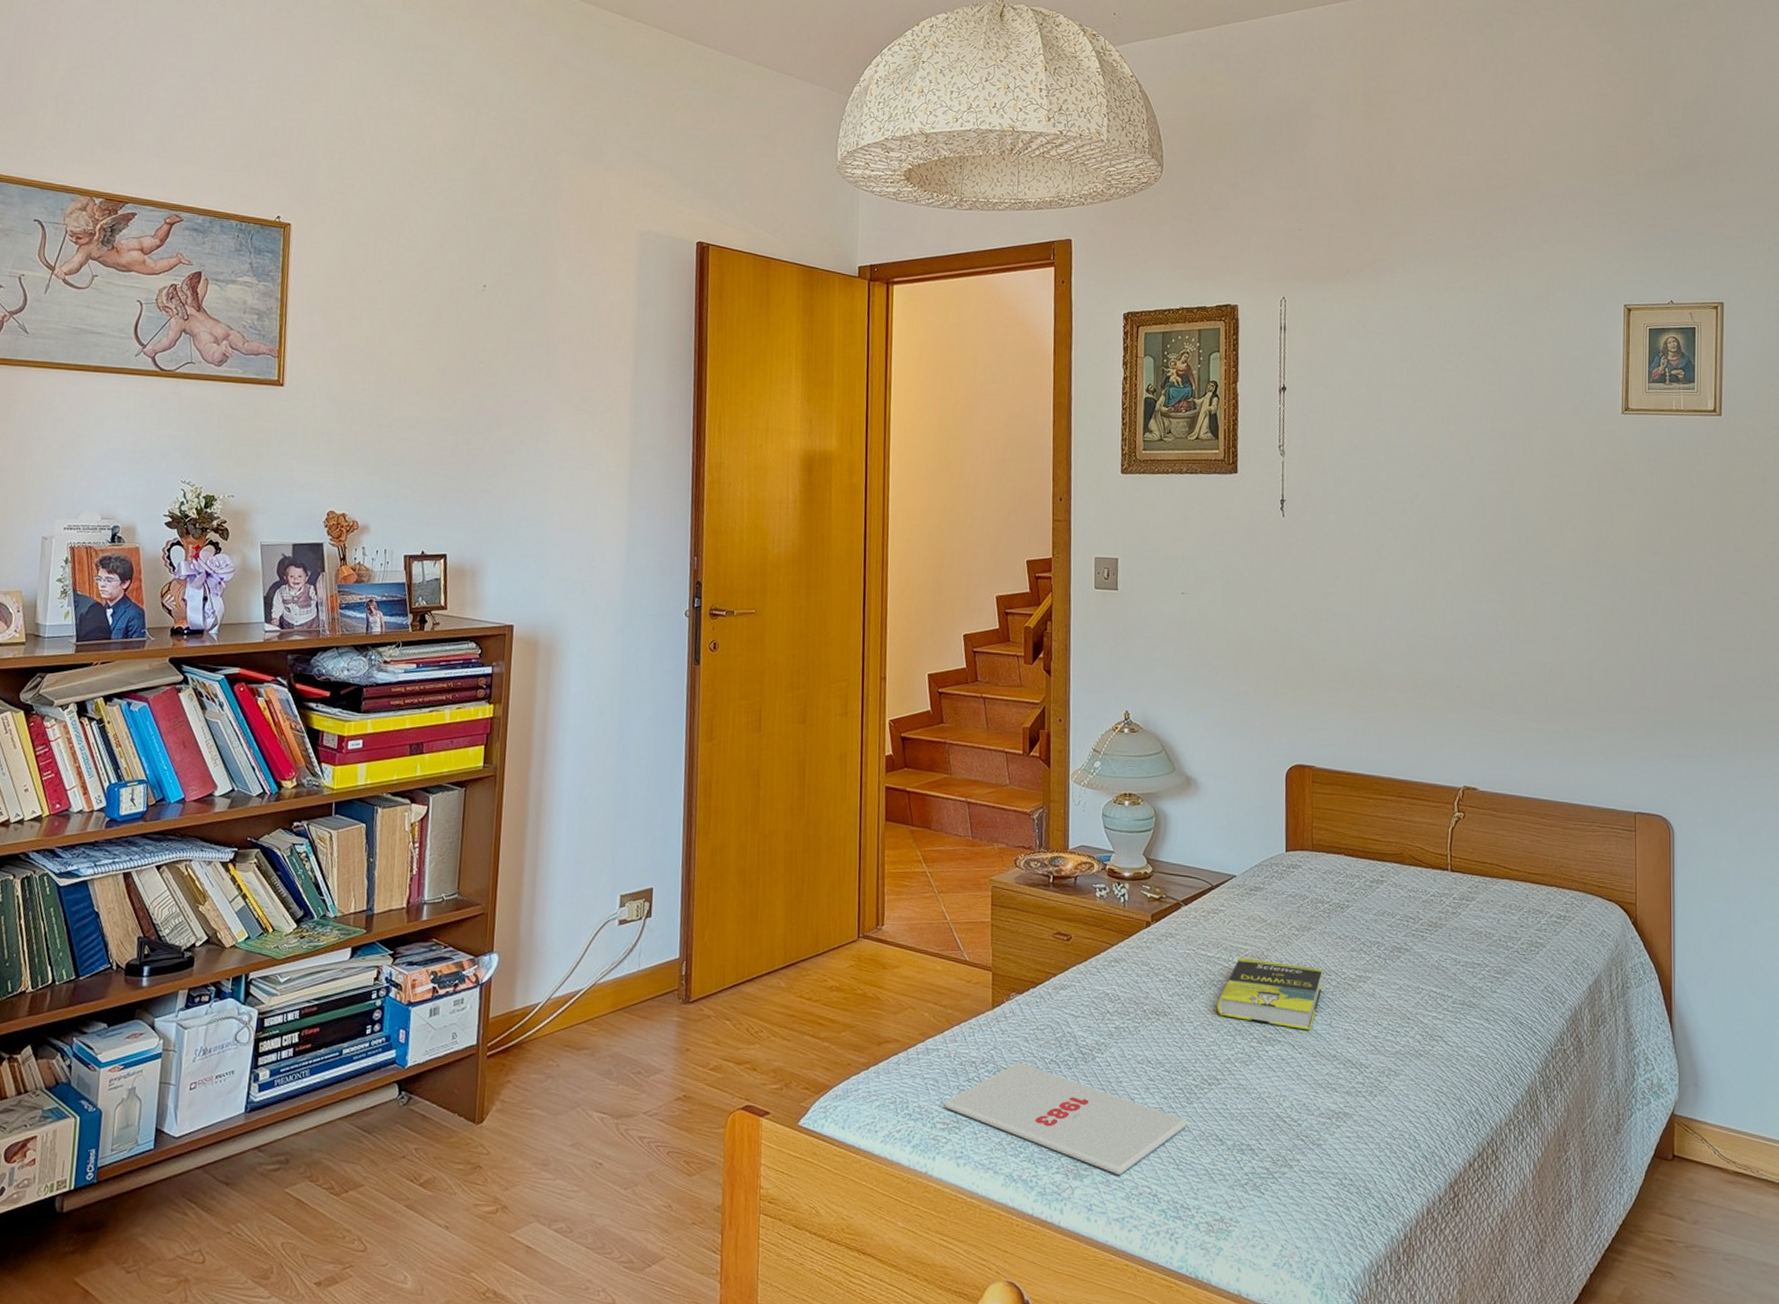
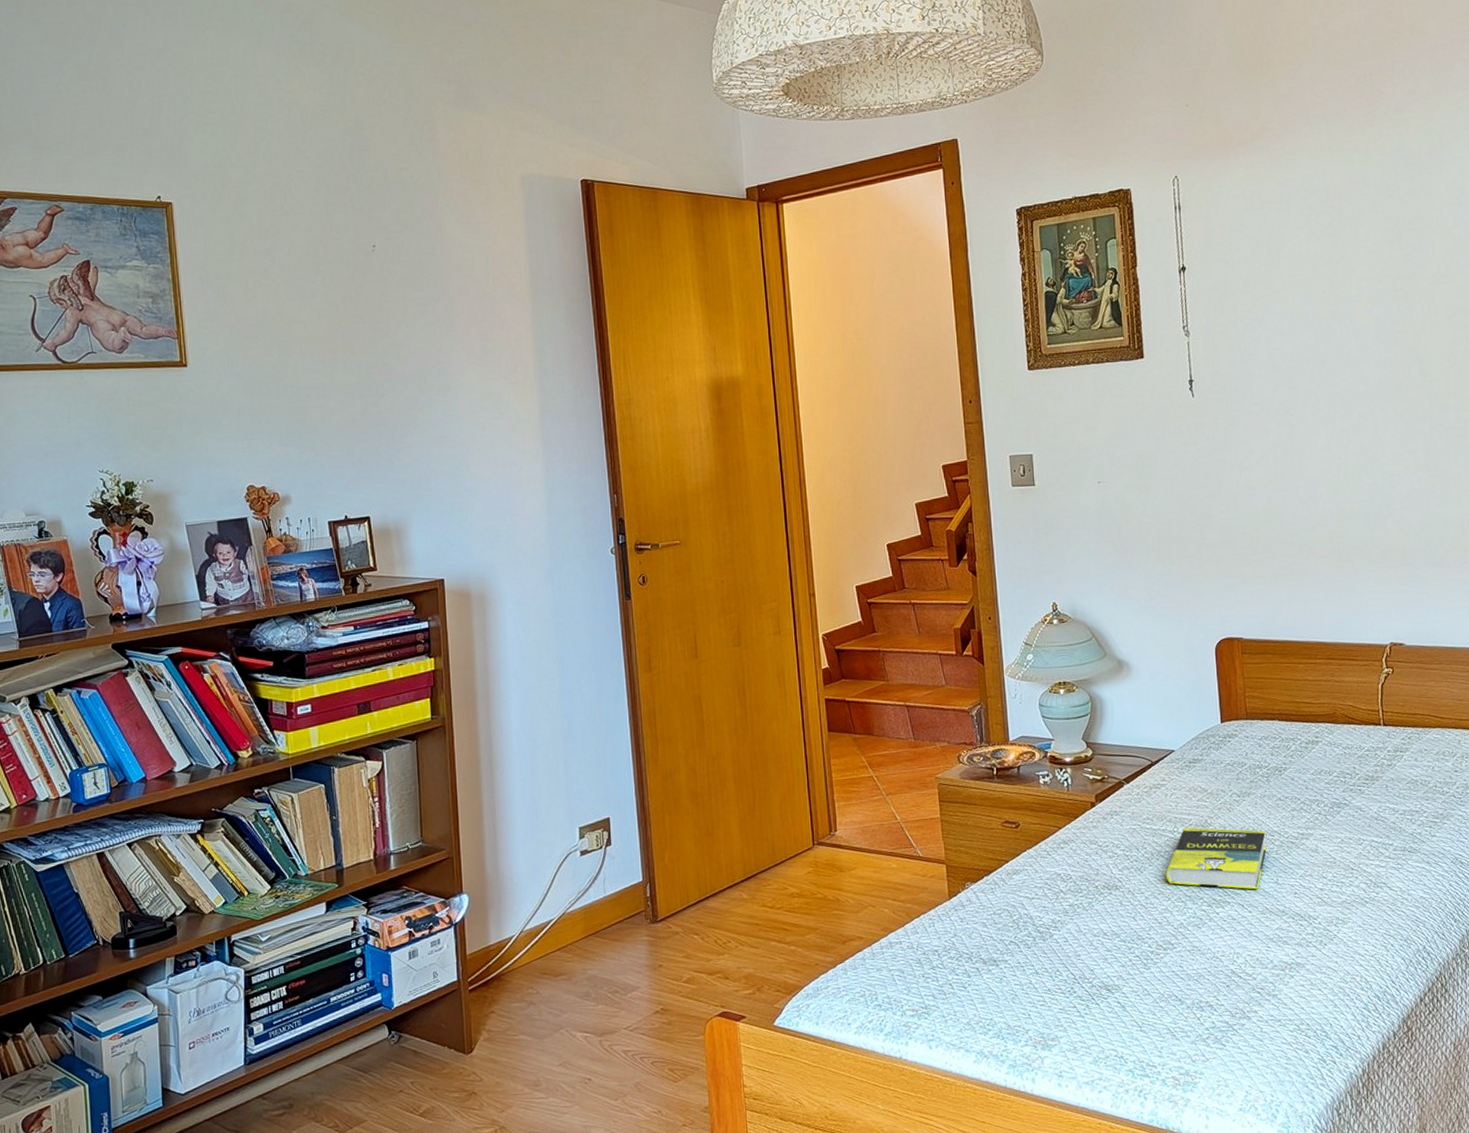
magazine: present [944,1062,1187,1176] -> none [911,946,1147,1042]

